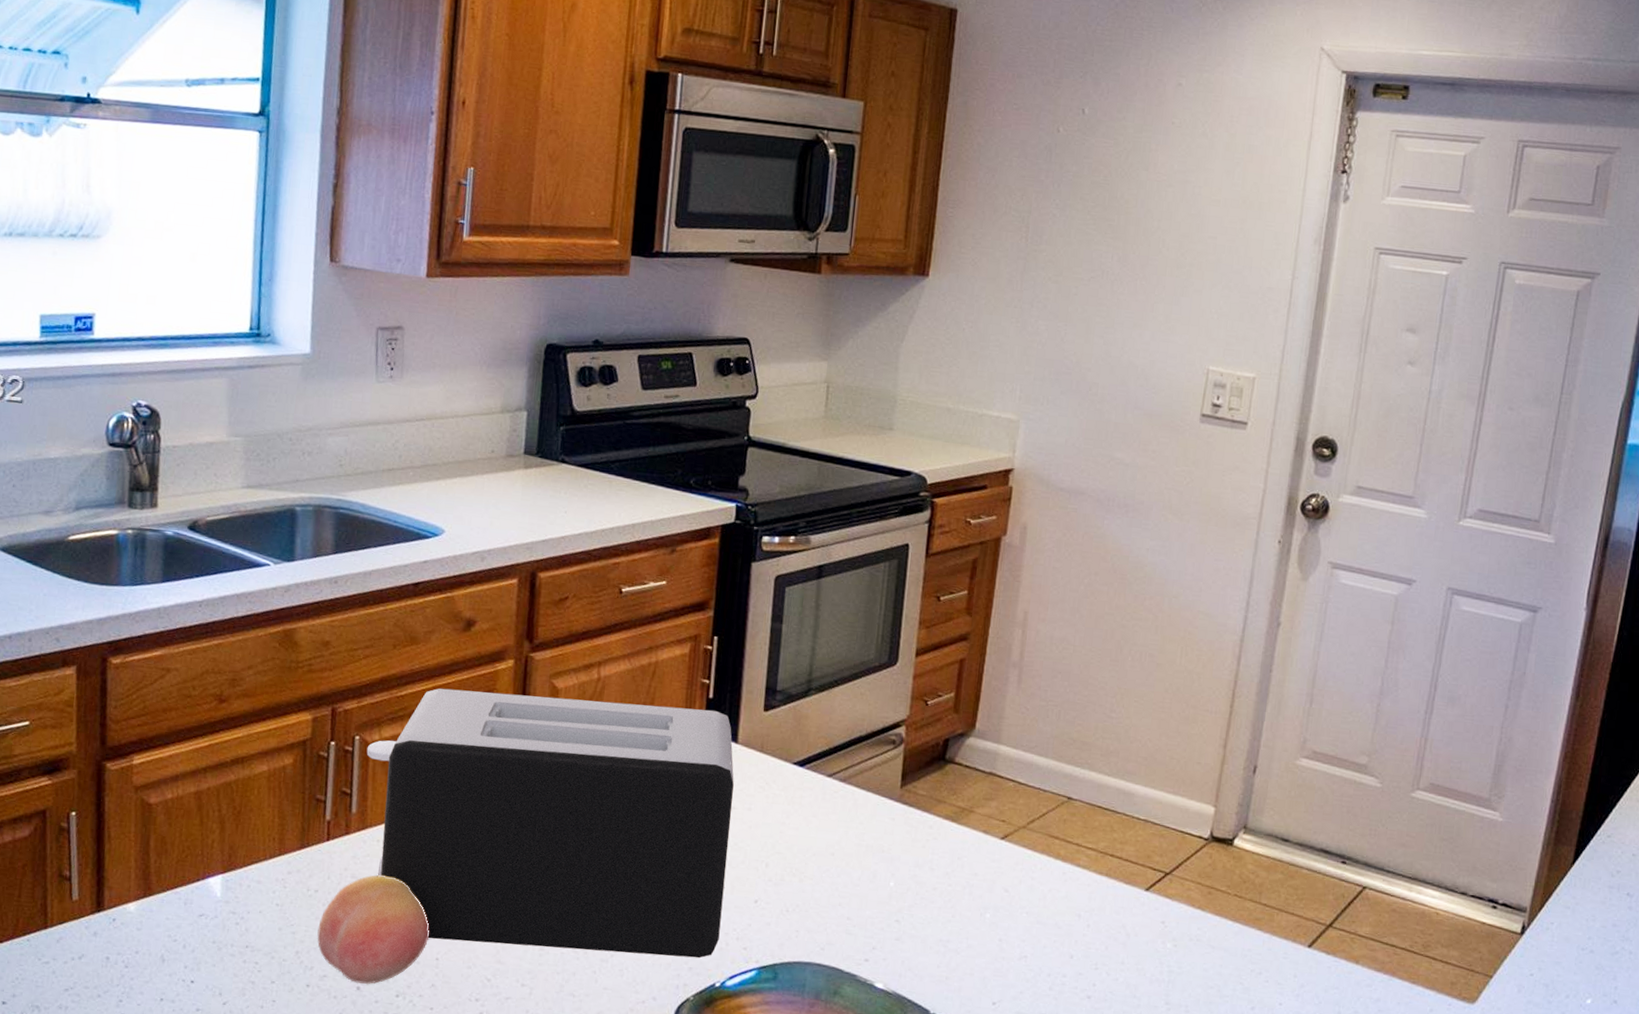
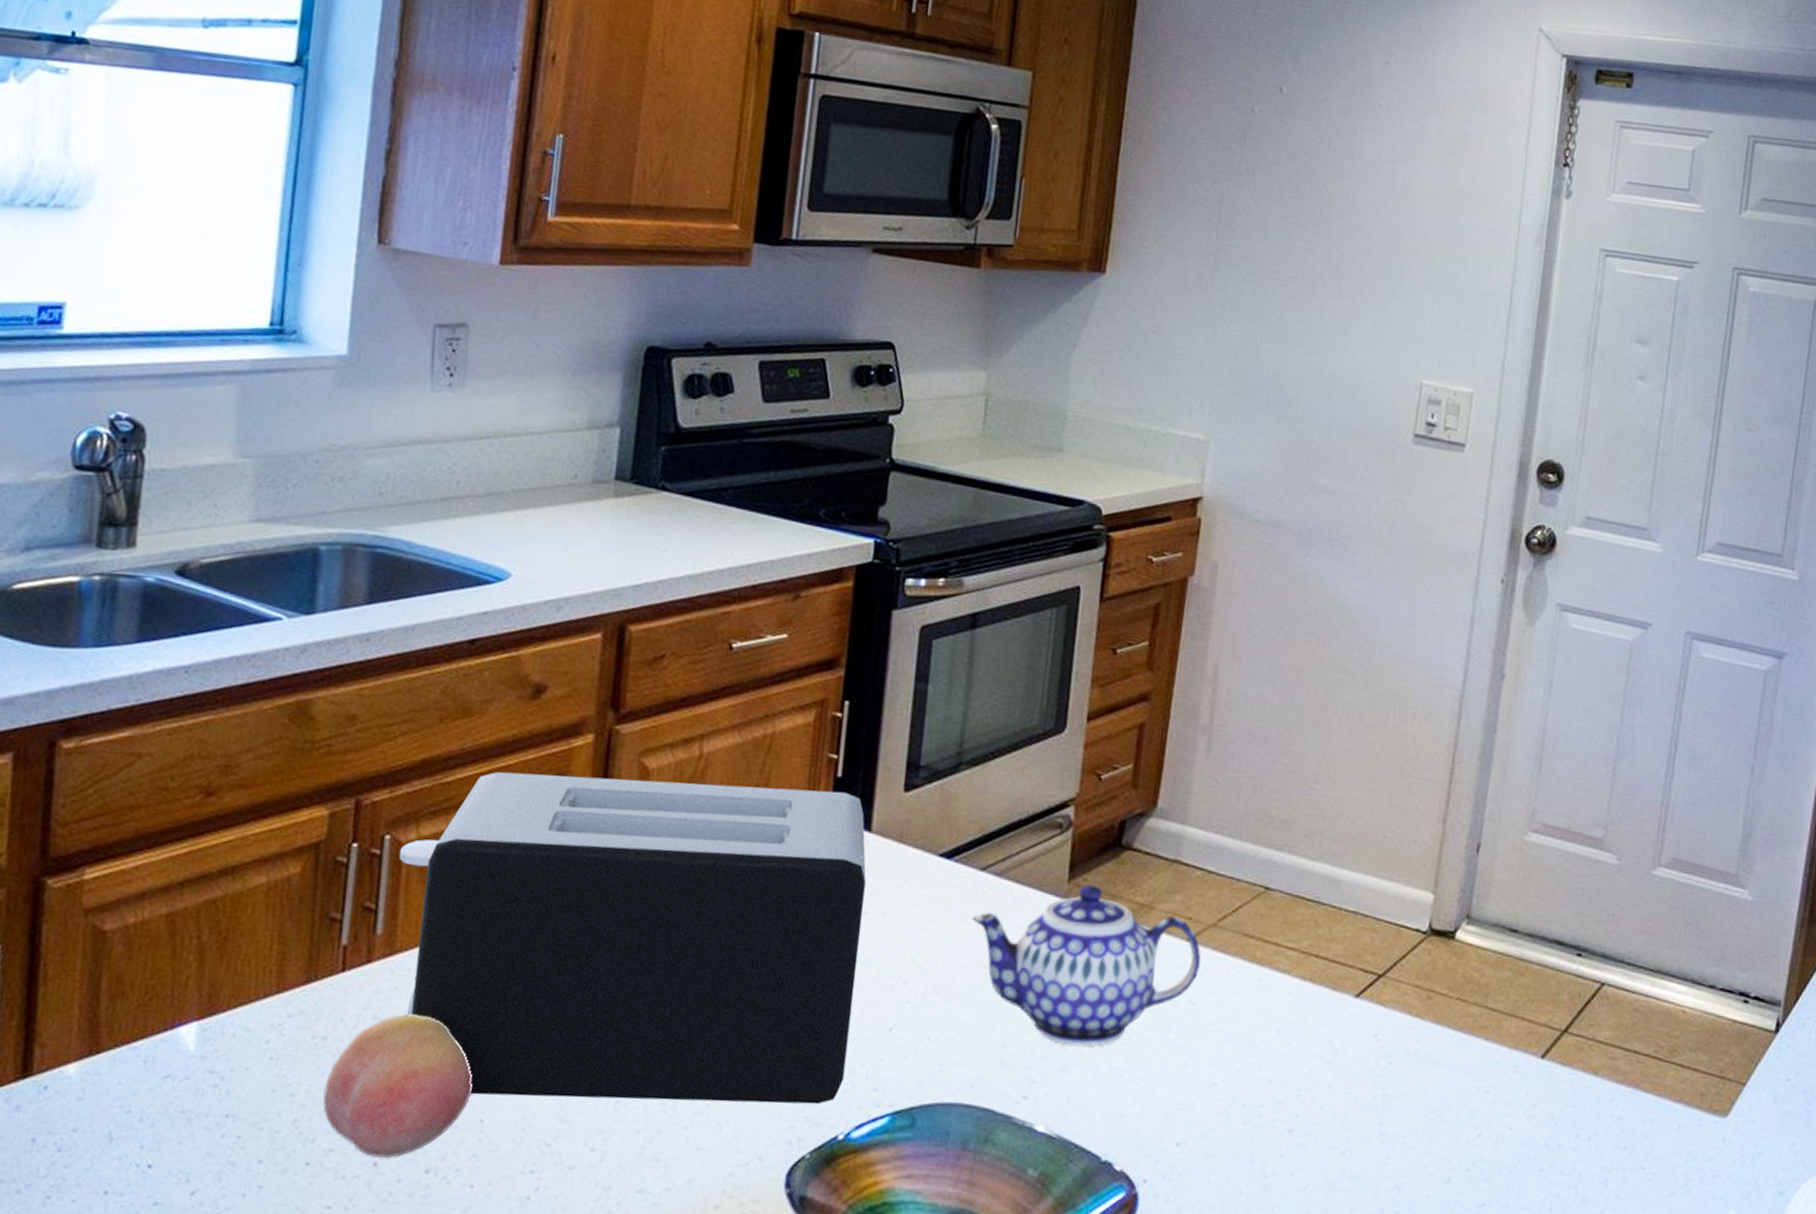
teapot: none [822,790,1013,921] -> present [972,884,1201,1046]

